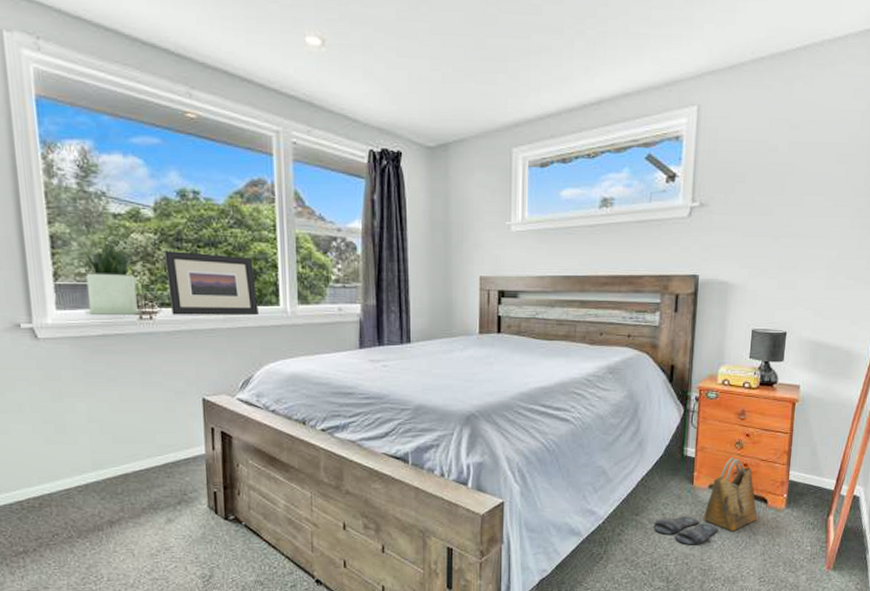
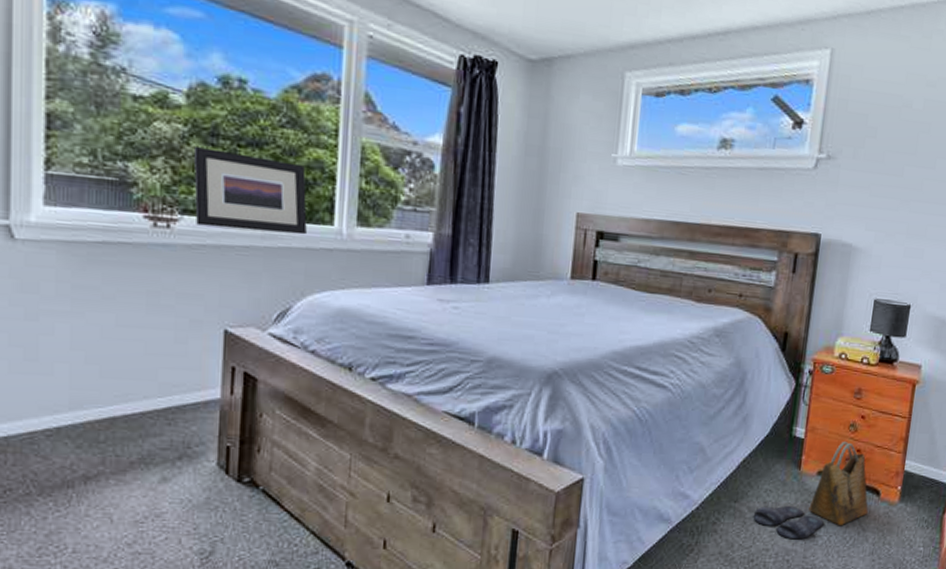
planter: present [80,243,142,316] -> none [82,129,157,222]

